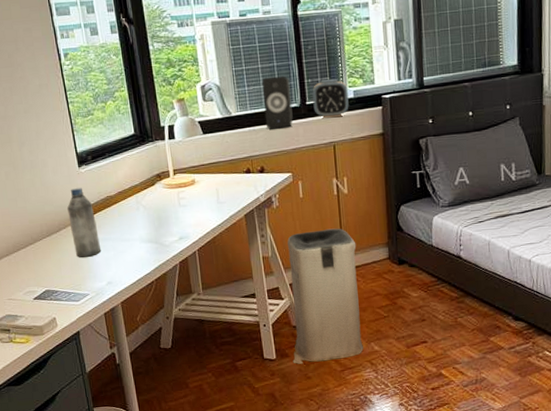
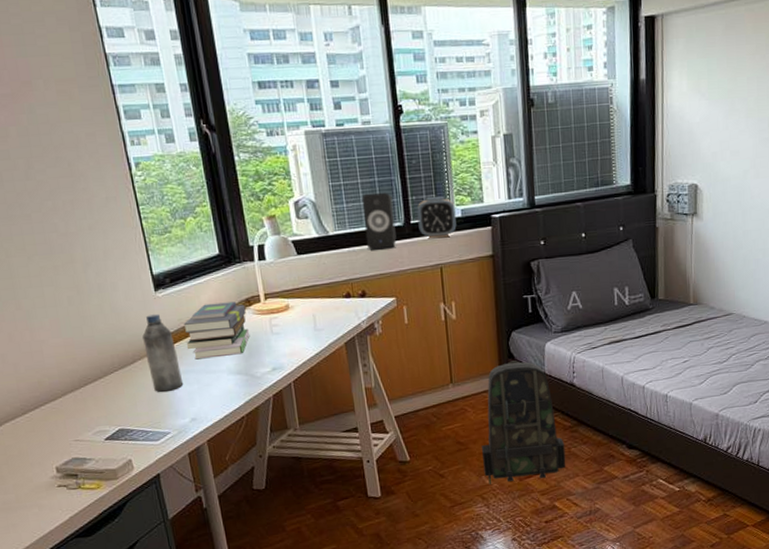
books: none [102,176,160,229] -> present [183,301,250,360]
laundry basket: present [287,228,364,364] -> none [392,356,474,502]
backpack: none [370,233,453,351] -> present [481,360,566,485]

